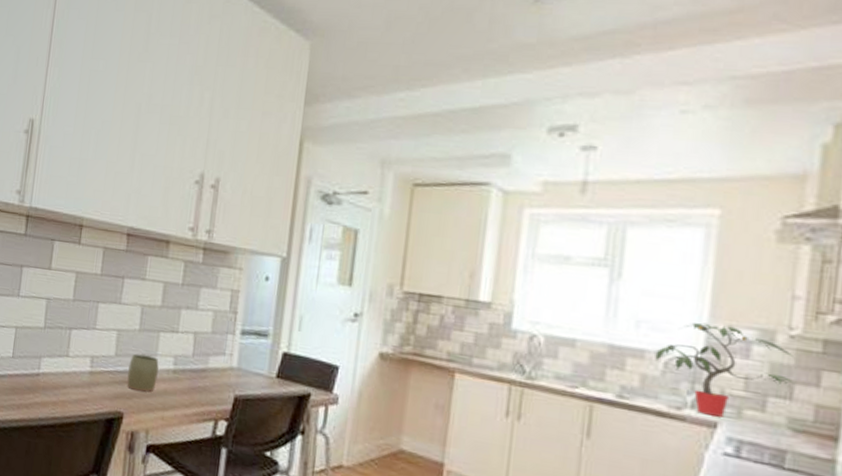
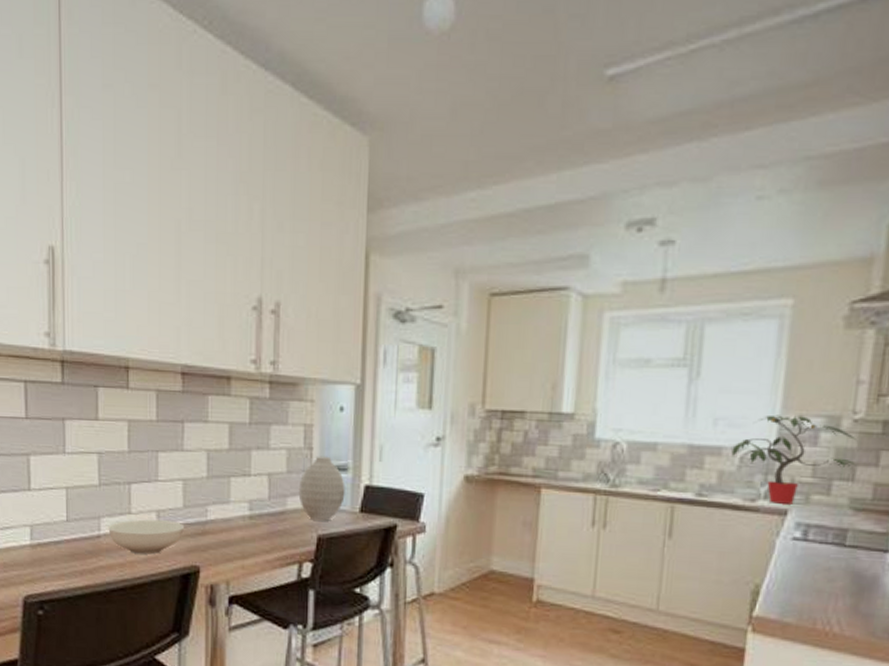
bowl: none [47,362,115,397] -> present [108,519,185,555]
mug: present [127,354,159,392] -> none [200,503,233,542]
vase: none [220,320,265,383] -> present [298,456,345,521]

